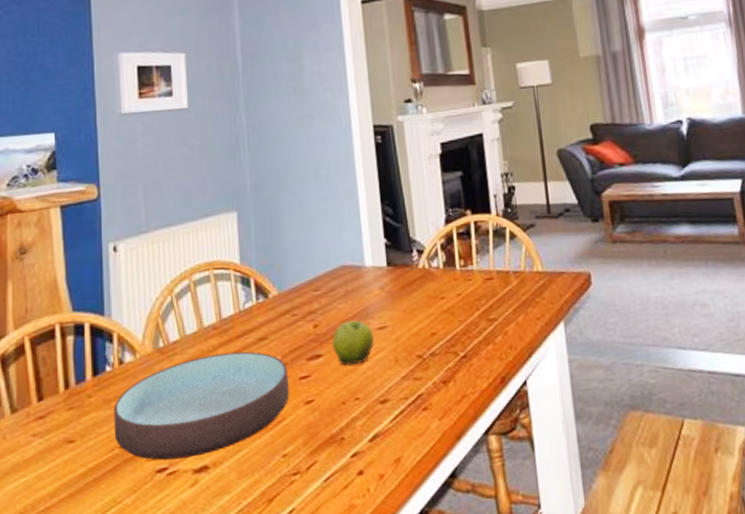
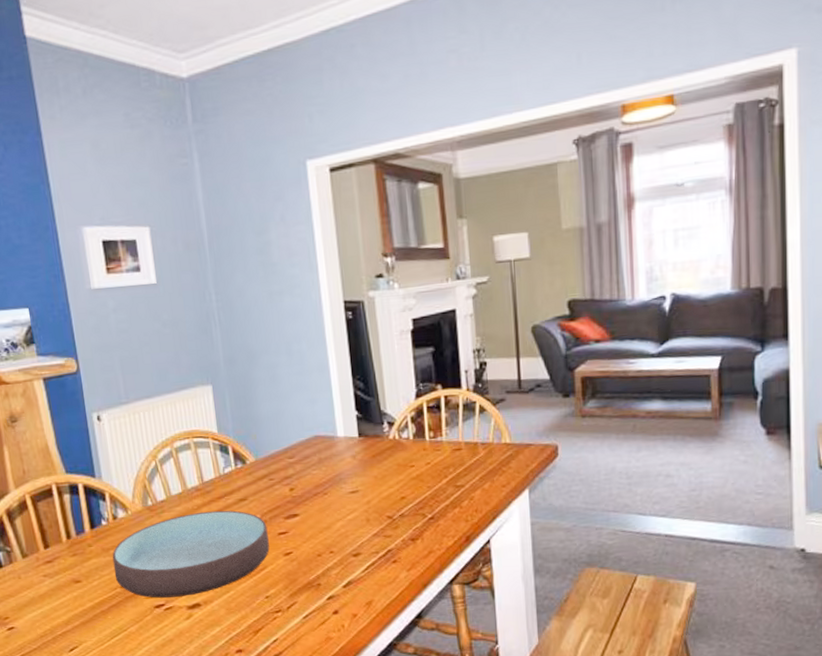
fruit: present [331,320,374,366] -> none [307,484,347,524]

